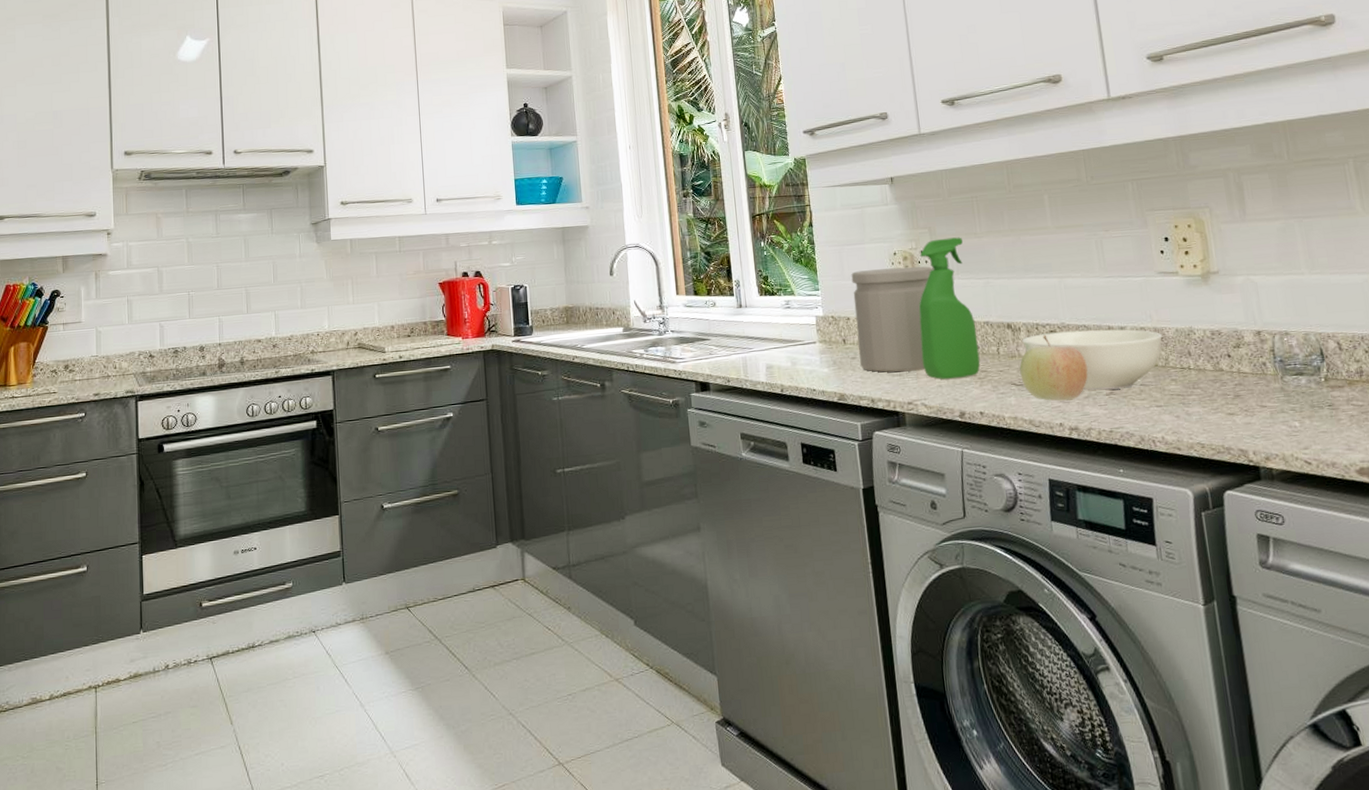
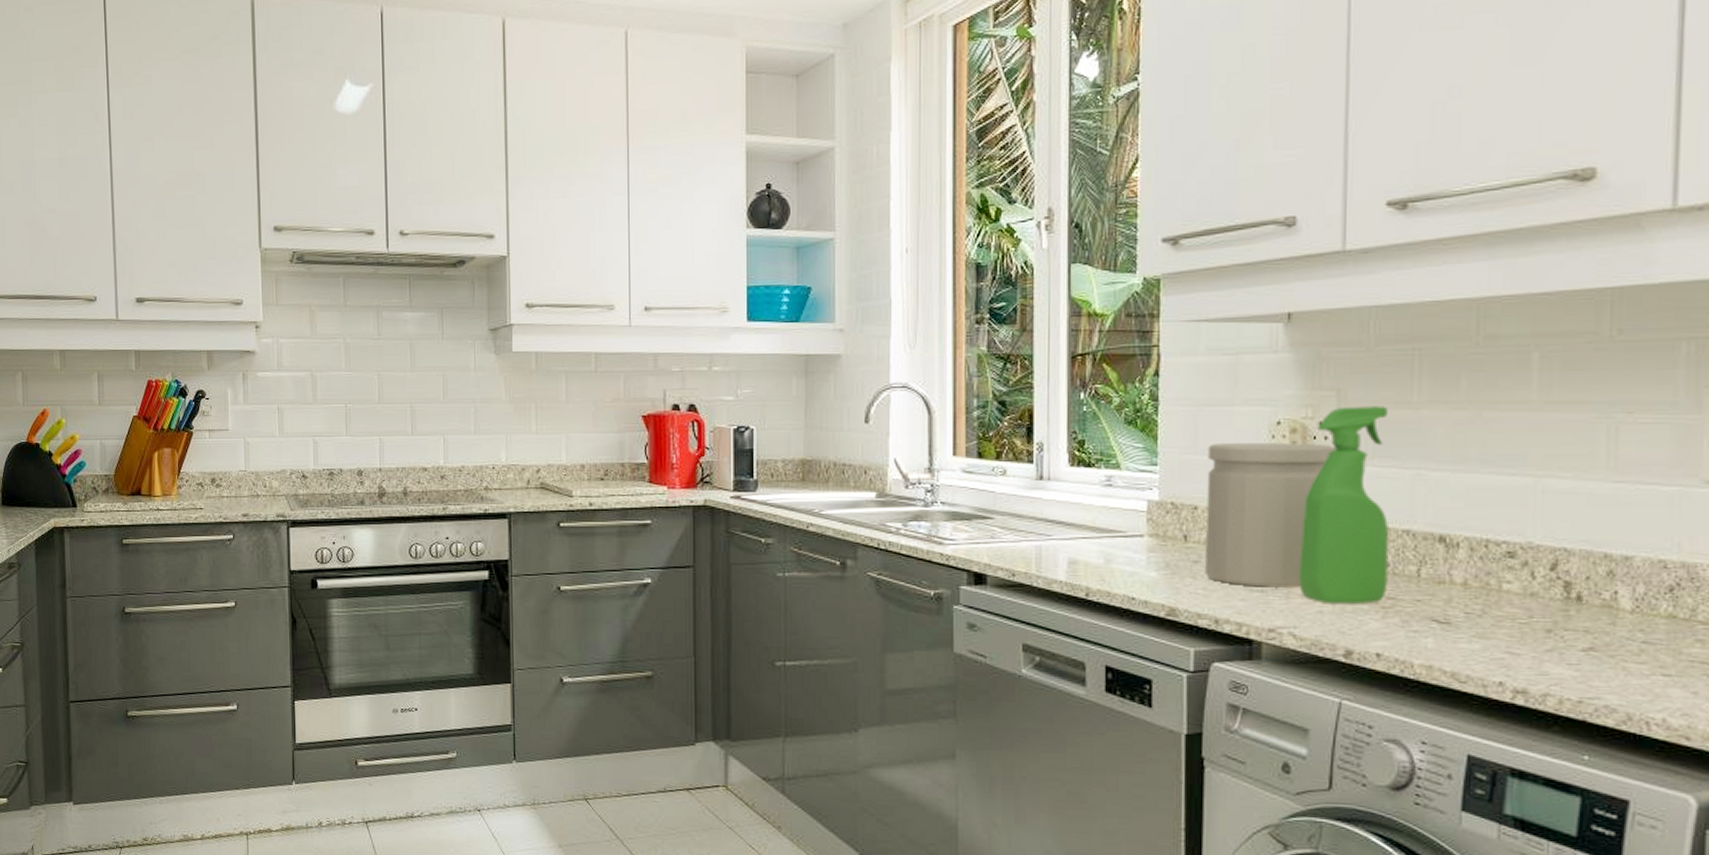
fruit: present [1019,335,1088,402] -> none [1448,556,1558,654]
bowl: present [1022,329,1162,391] -> none [1459,554,1693,644]

